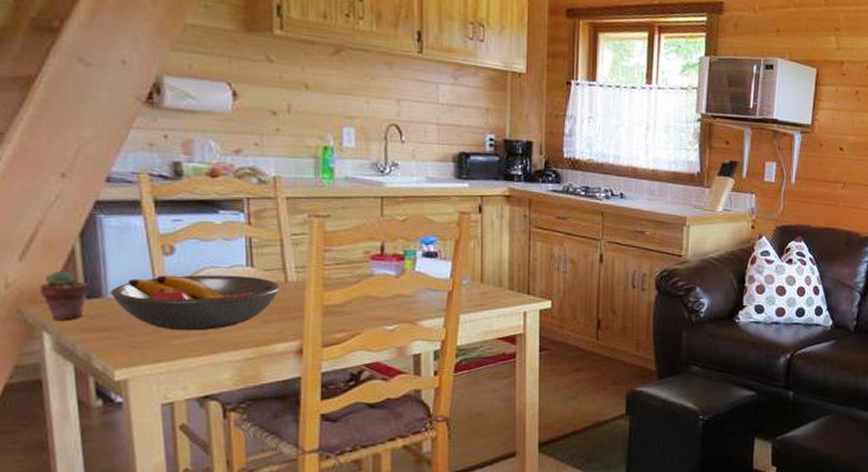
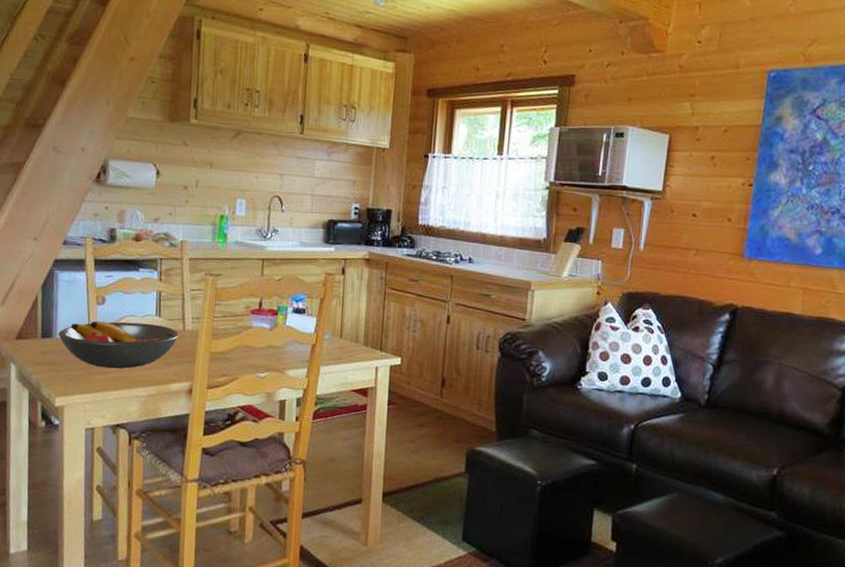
potted succulent: present [39,270,90,320] -> none [11,314,45,355]

